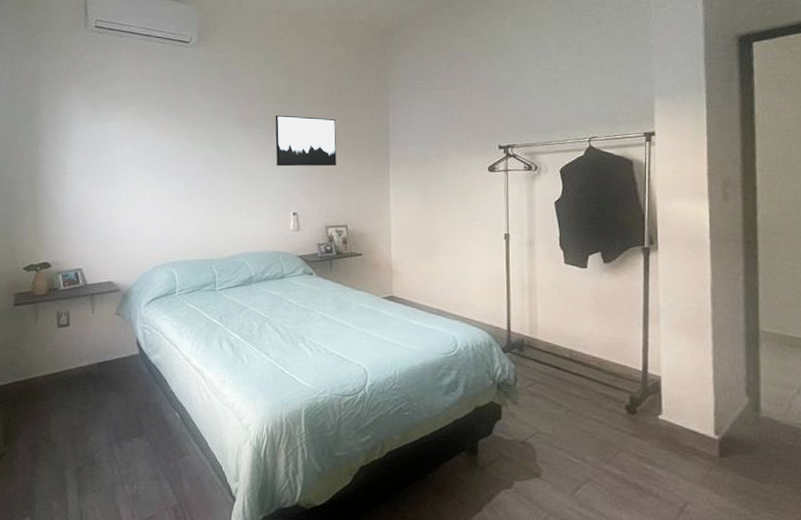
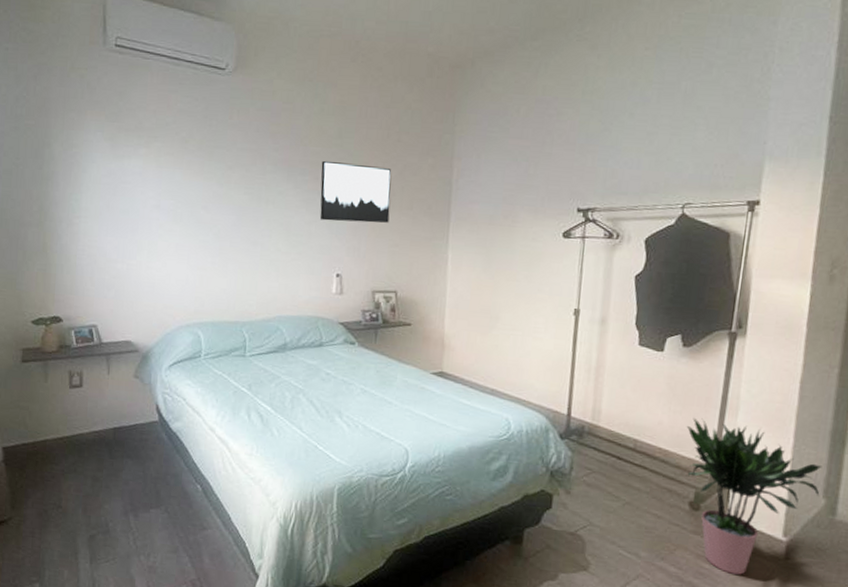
potted plant: none [615,327,743,474] -> present [686,417,822,575]

